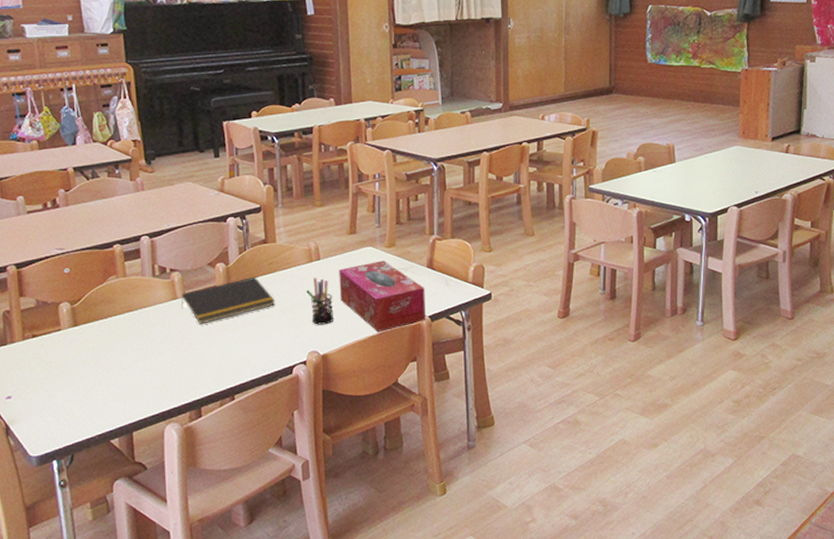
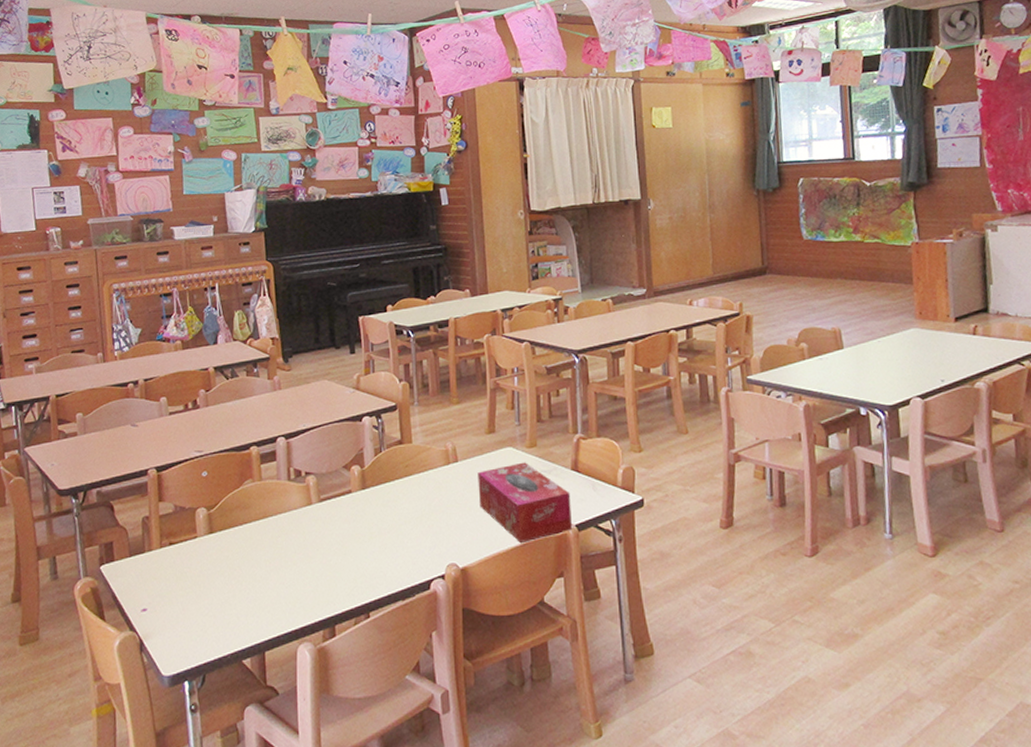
notepad: present [182,276,276,324] -> none [316,480,412,532]
pen holder: present [306,277,334,325] -> none [444,481,474,534]

